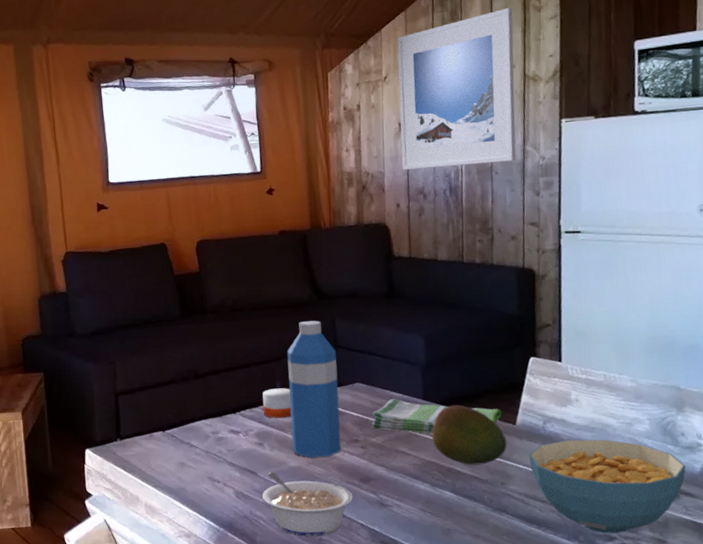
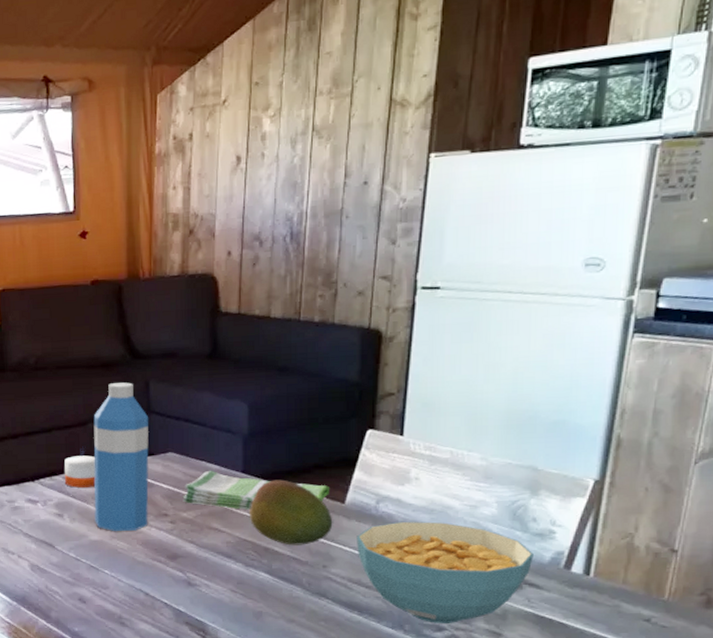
legume: present [262,471,354,537] -> none [59,545,158,615]
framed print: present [397,7,516,170] -> none [237,14,384,212]

